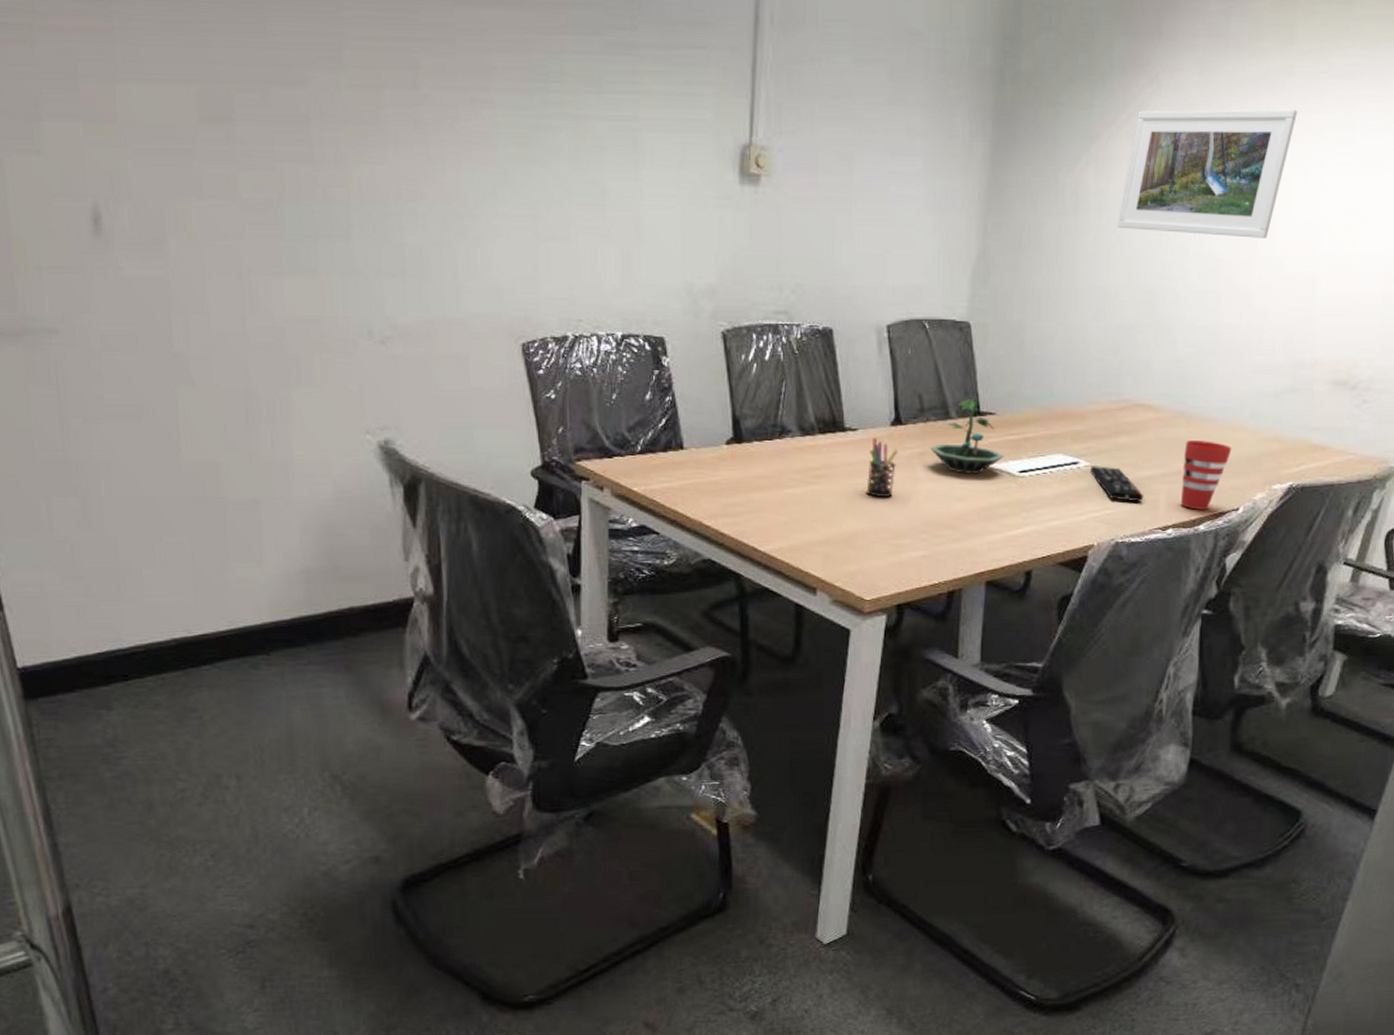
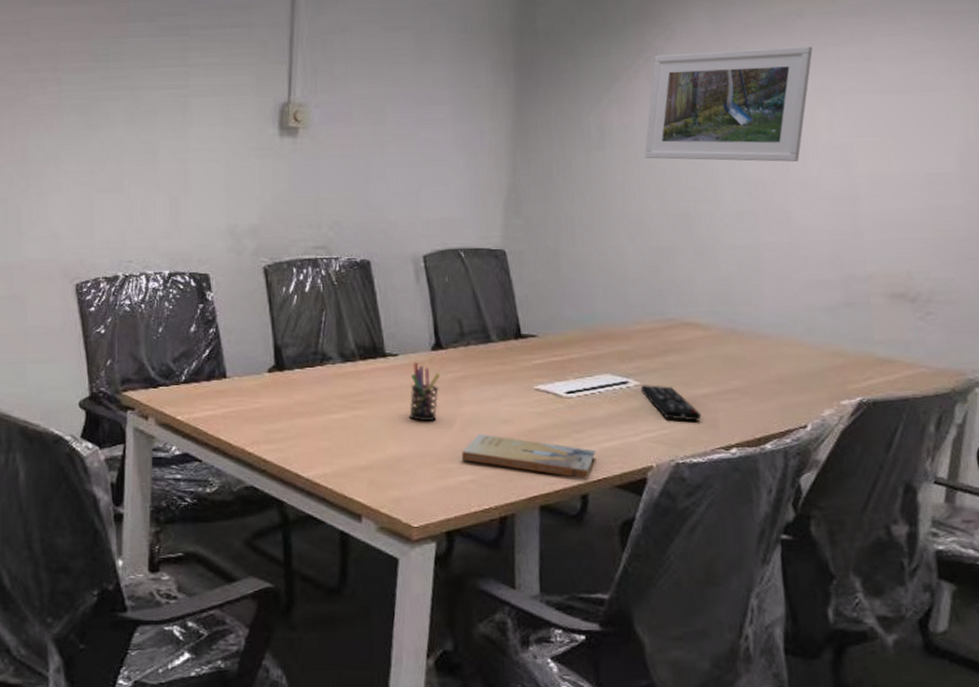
book: none [914,511,1042,556] -> present [461,434,596,479]
terrarium: present [930,396,1005,474] -> none [472,320,550,396]
cup: present [1180,441,1232,511] -> none [739,357,791,429]

